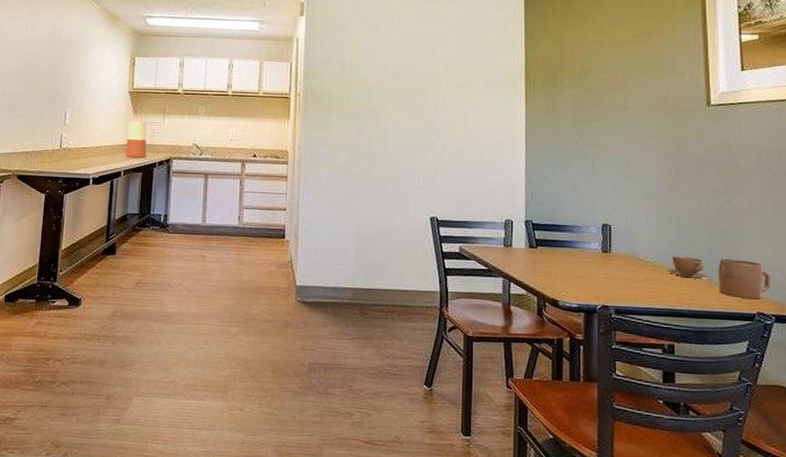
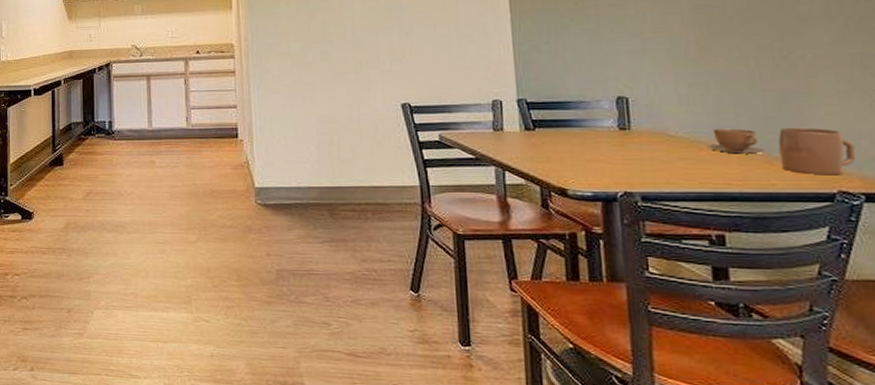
vase: present [126,121,147,159] -> none [64,27,85,66]

